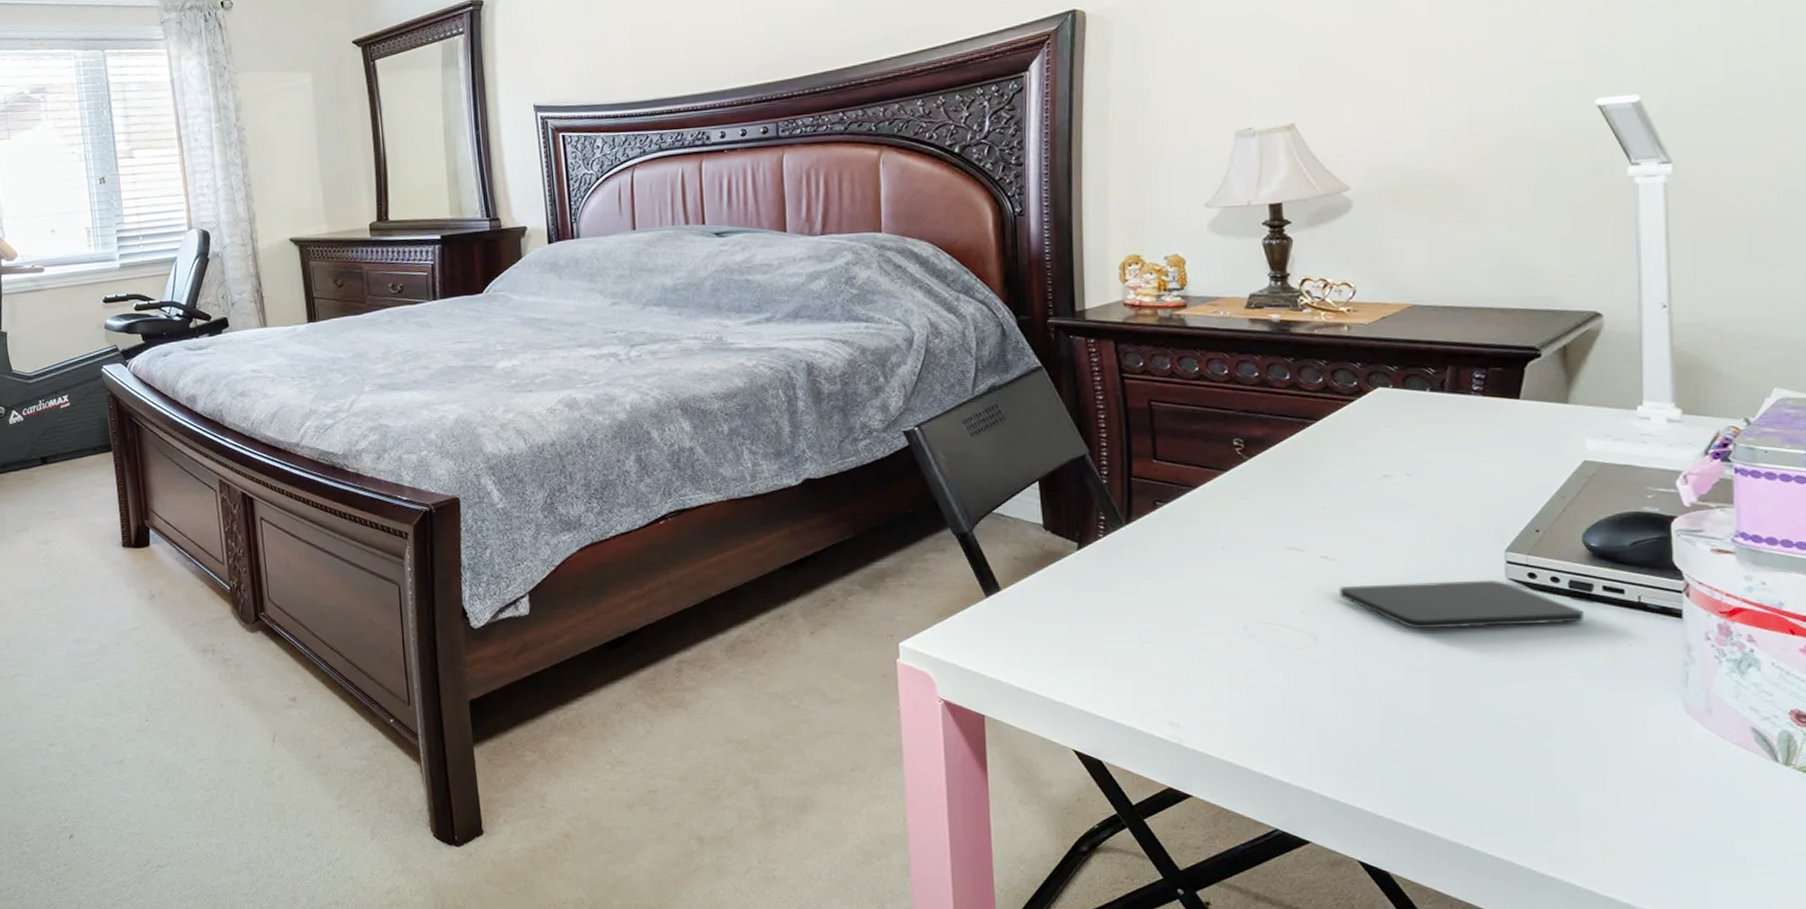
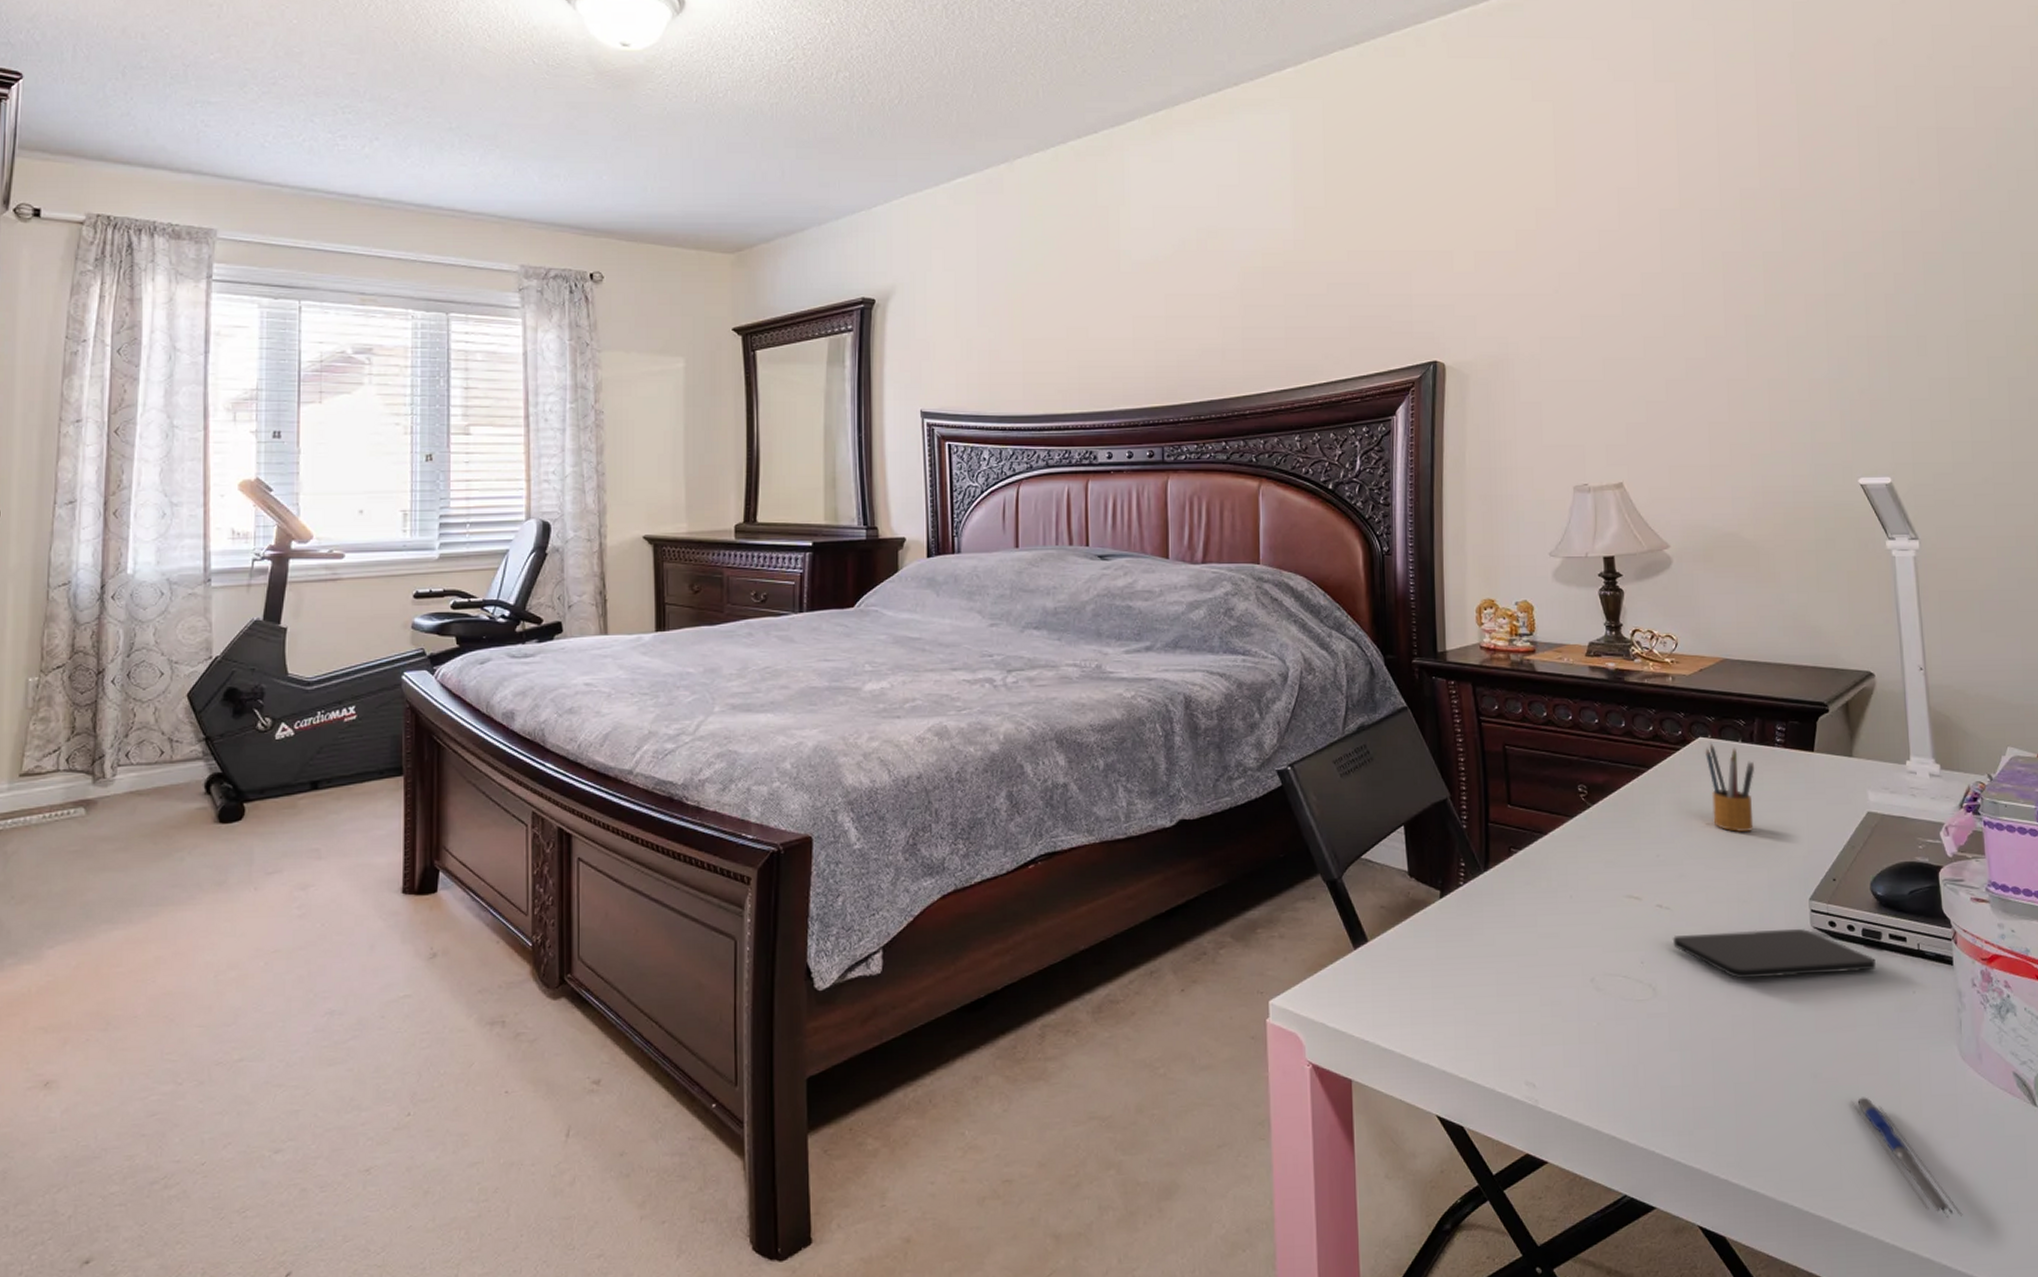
pencil box: none [1385,391,1444,484] -> present [1705,741,1754,833]
pen: none [1544,747,1675,868] -> present [1851,1097,1963,1219]

